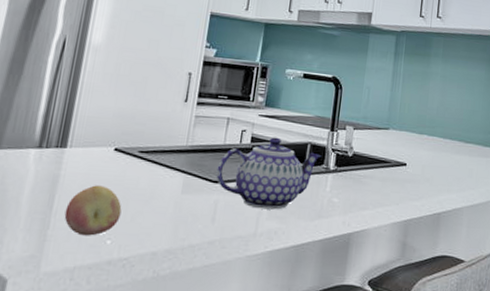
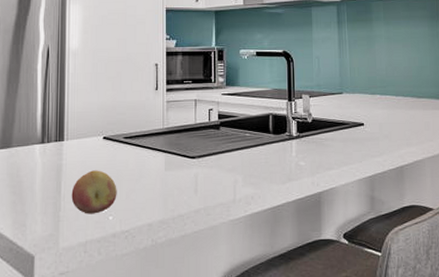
teapot: present [216,137,322,210] -> none [192,112,284,178]

